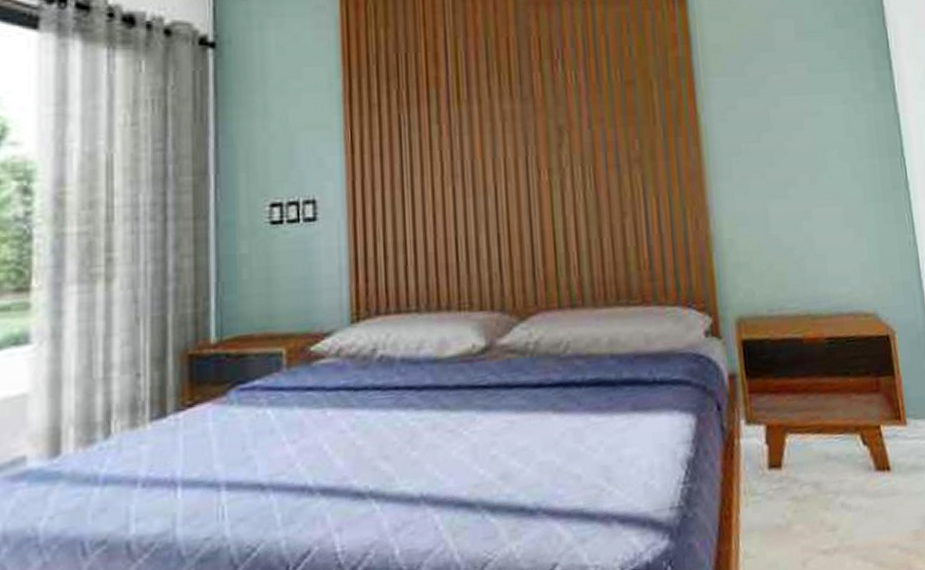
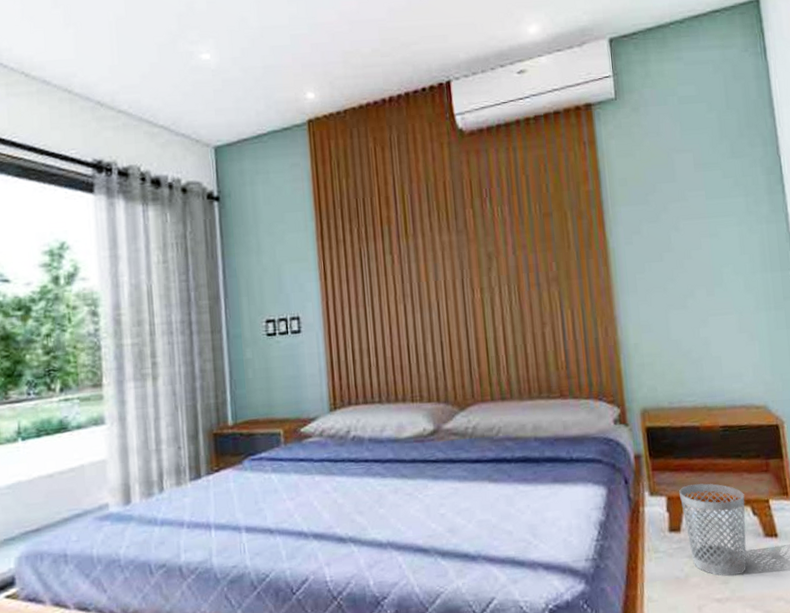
wastebasket: none [780,407,857,522] -> present [679,483,747,577]

